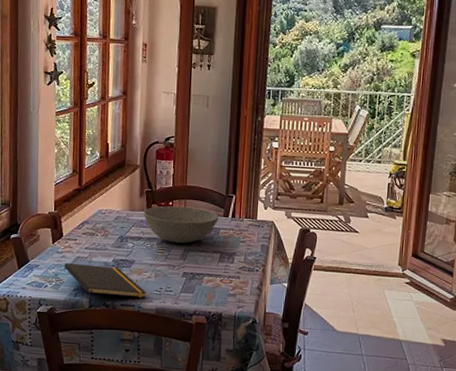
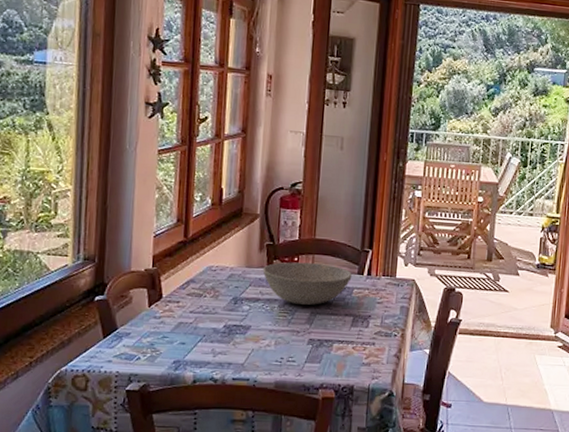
notepad: present [65,262,147,306] -> none [163,329,264,381]

